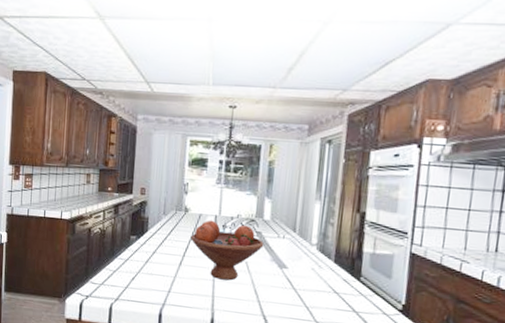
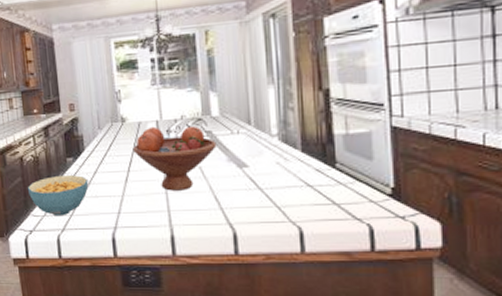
cereal bowl: none [90,250,147,287] -> present [27,175,89,216]

